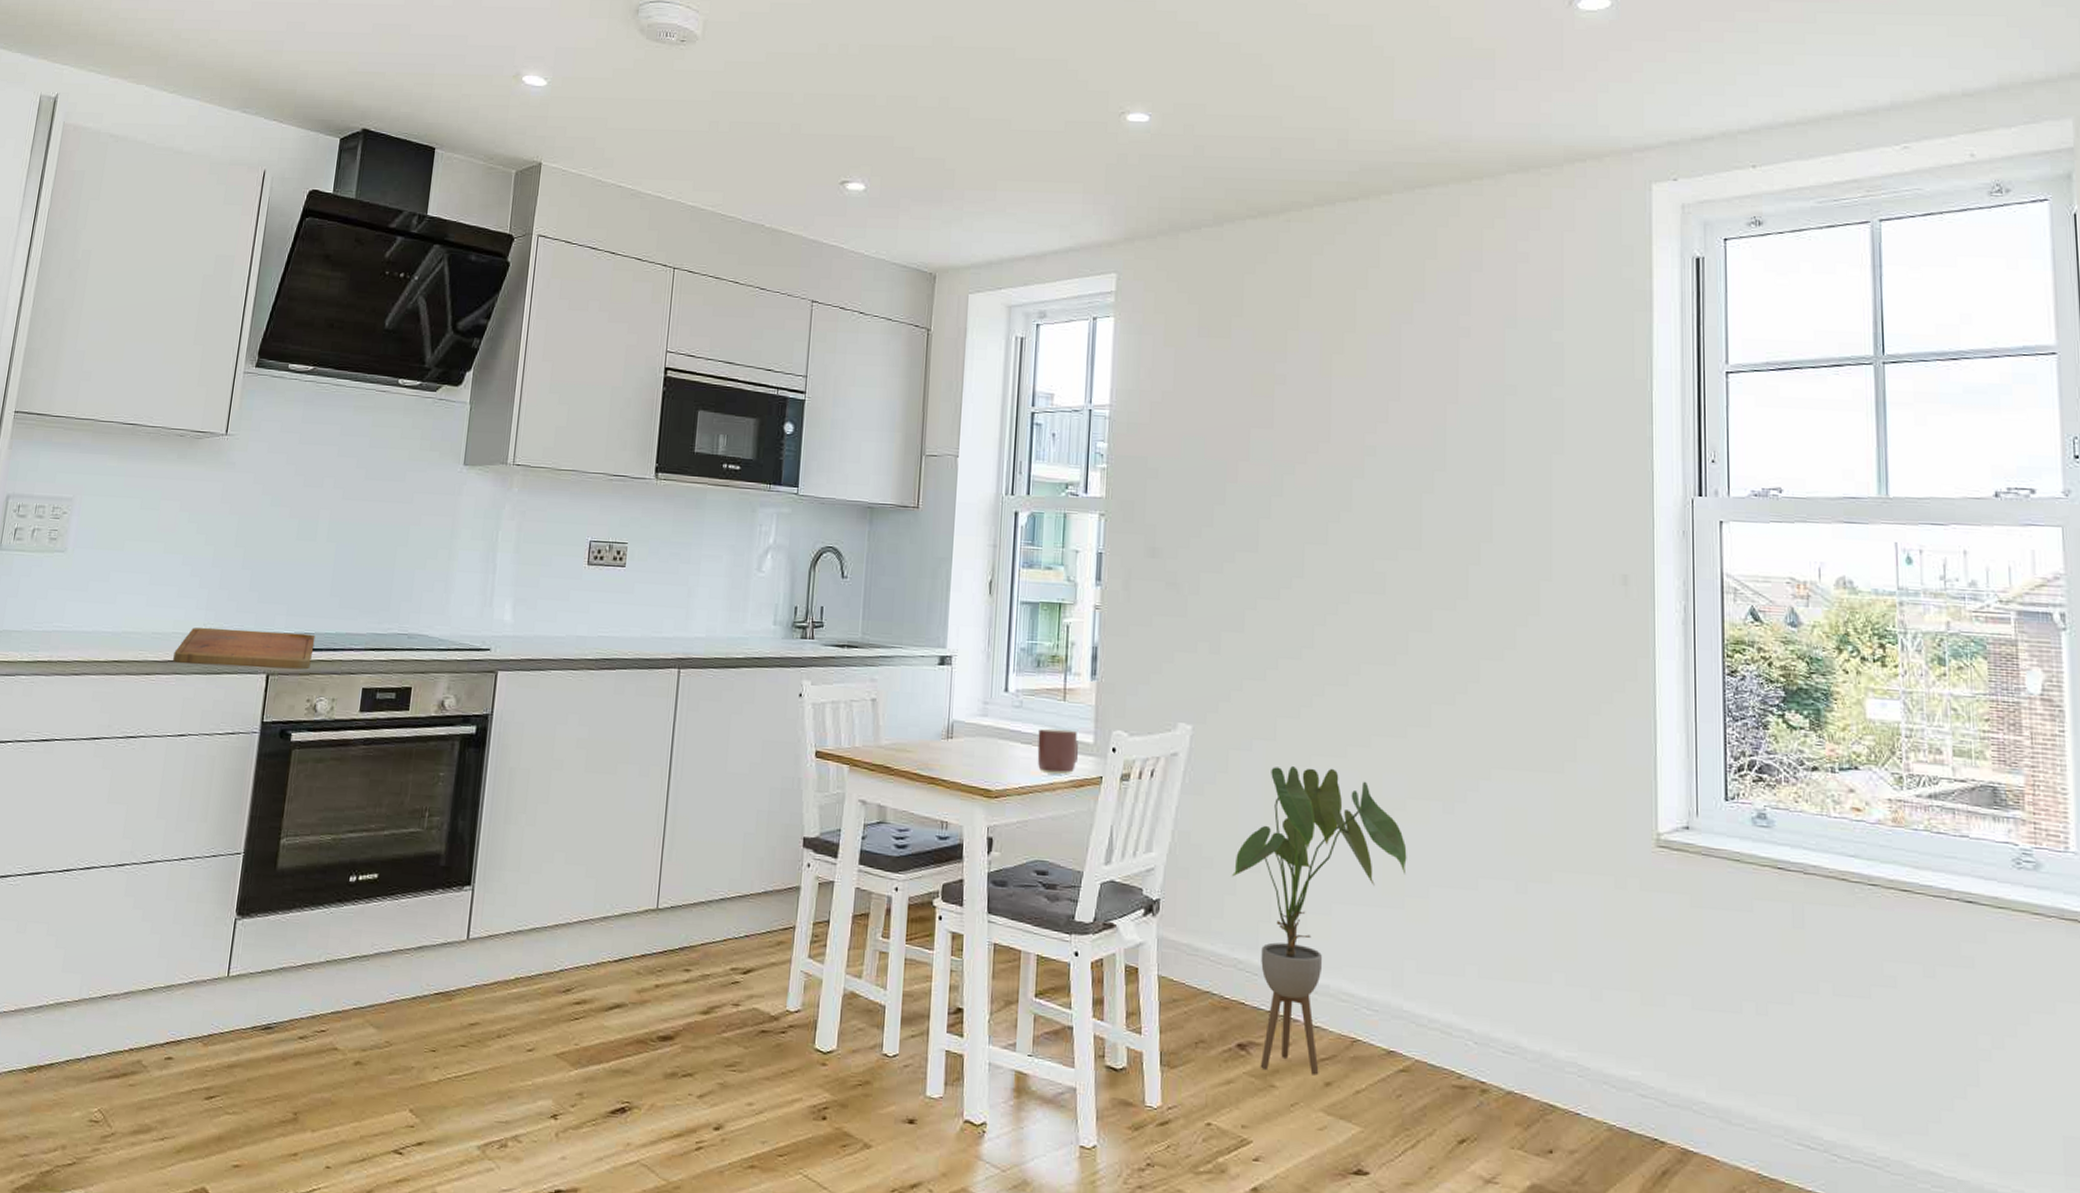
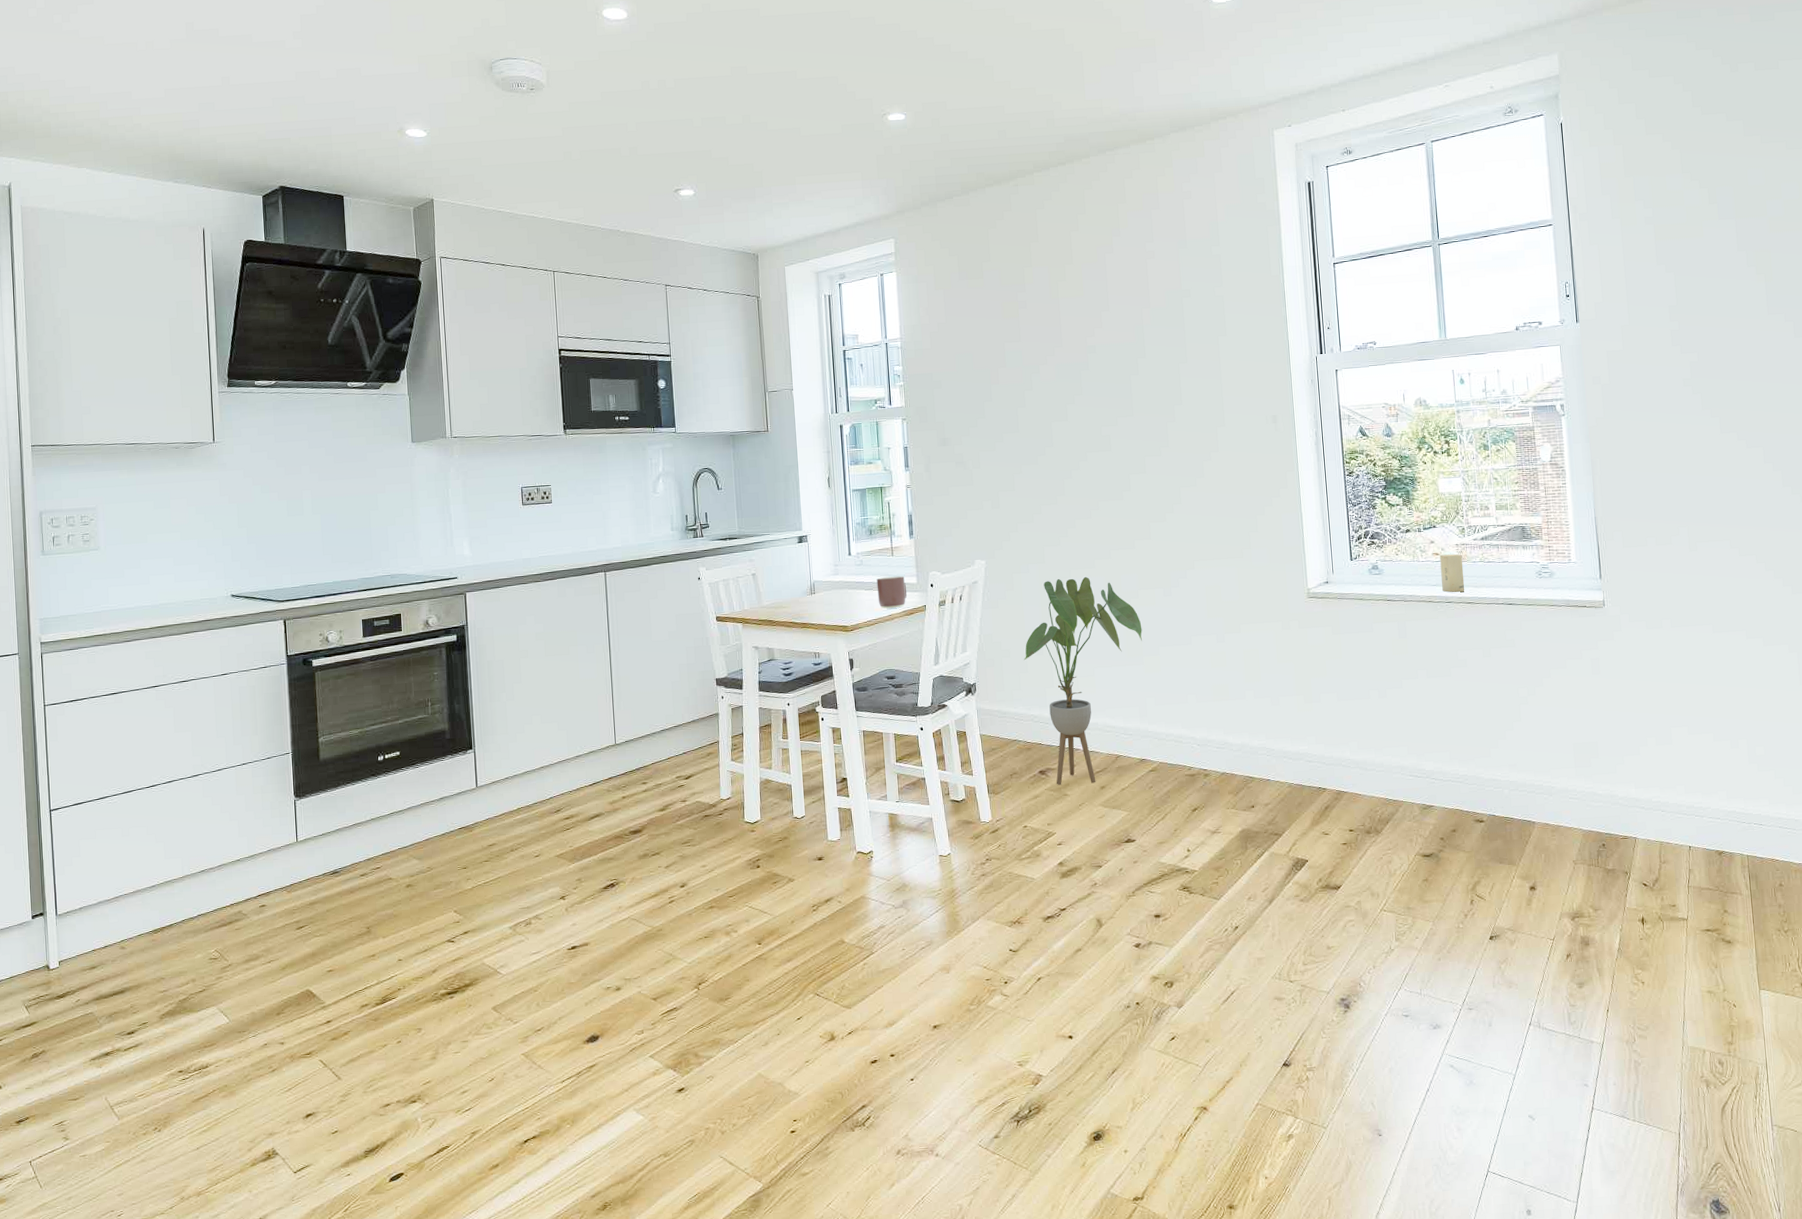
cutting board: present [173,627,316,670] -> none [205,585,318,622]
candle: none [1862,811,1900,873] -> present [1440,553,1465,593]

